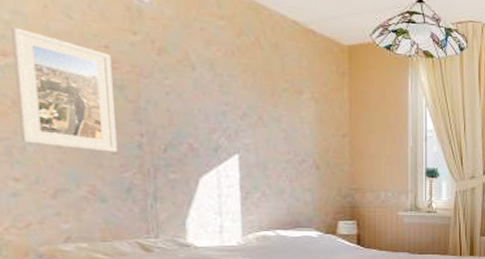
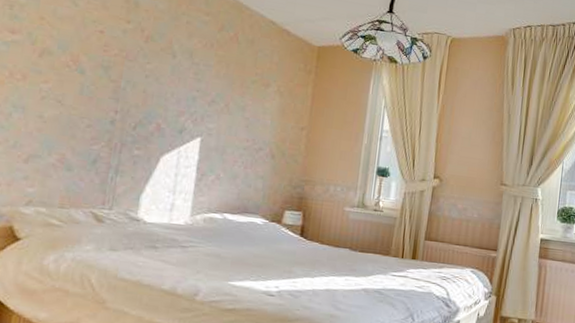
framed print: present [11,27,117,153] -> none [10,9,104,126]

